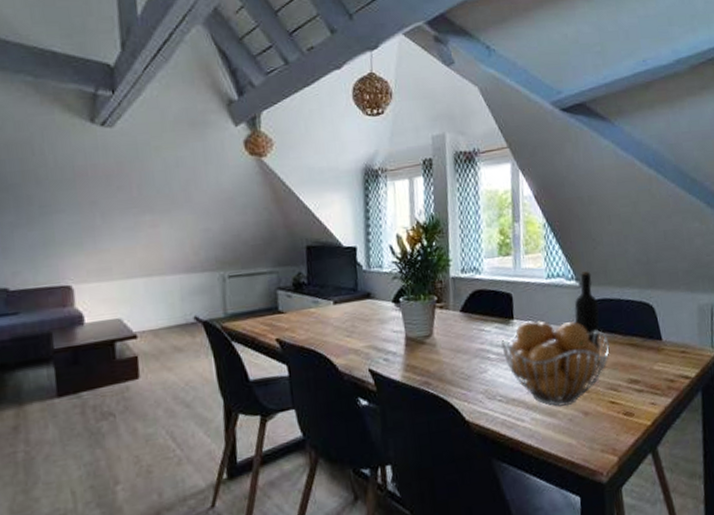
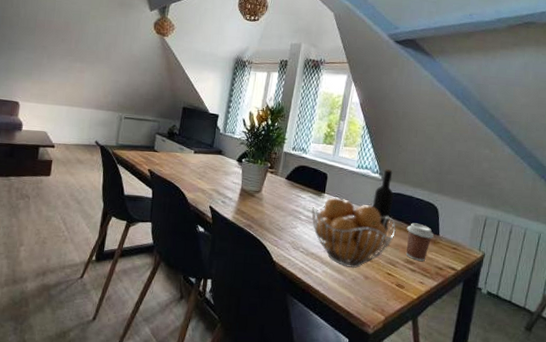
coffee cup: none [622,331,657,378] -> present [405,223,435,261]

